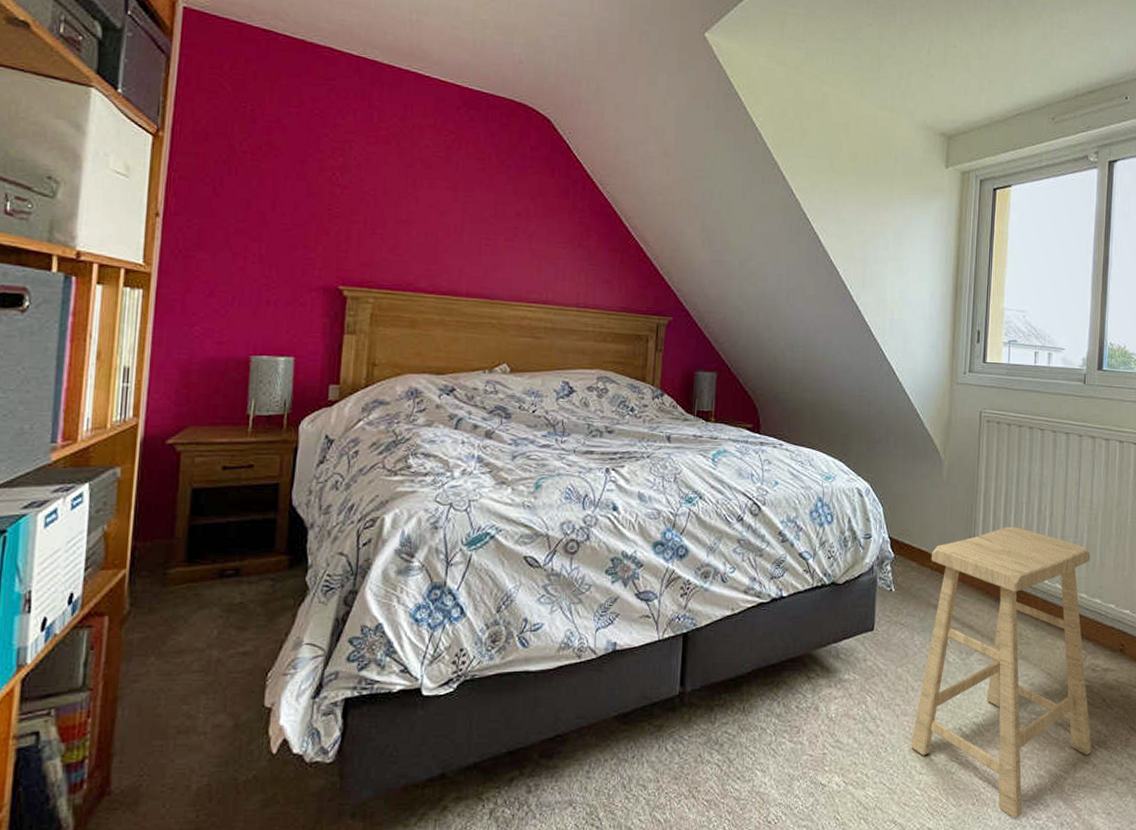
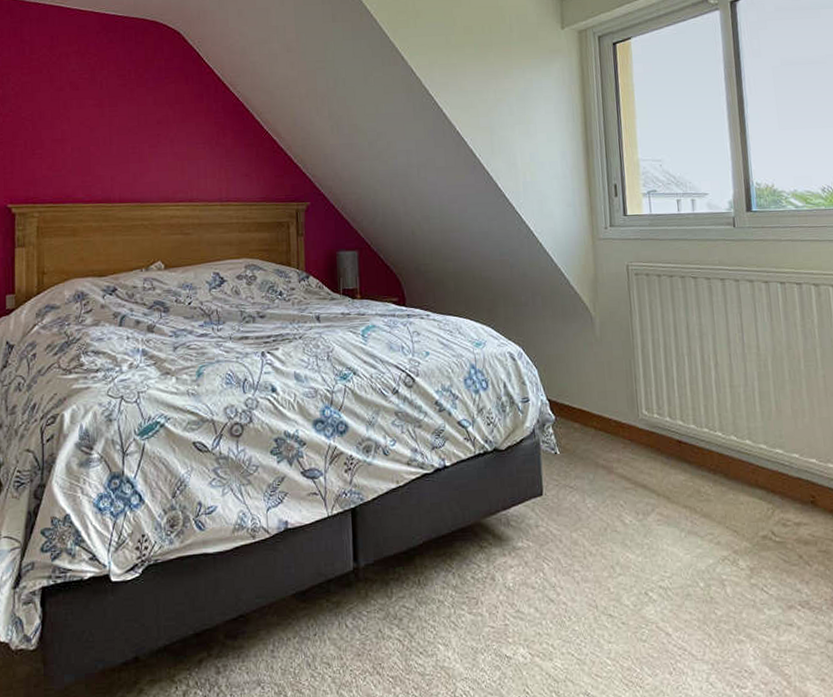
stool: present [910,526,1092,819] -> none [593,379,794,689]

